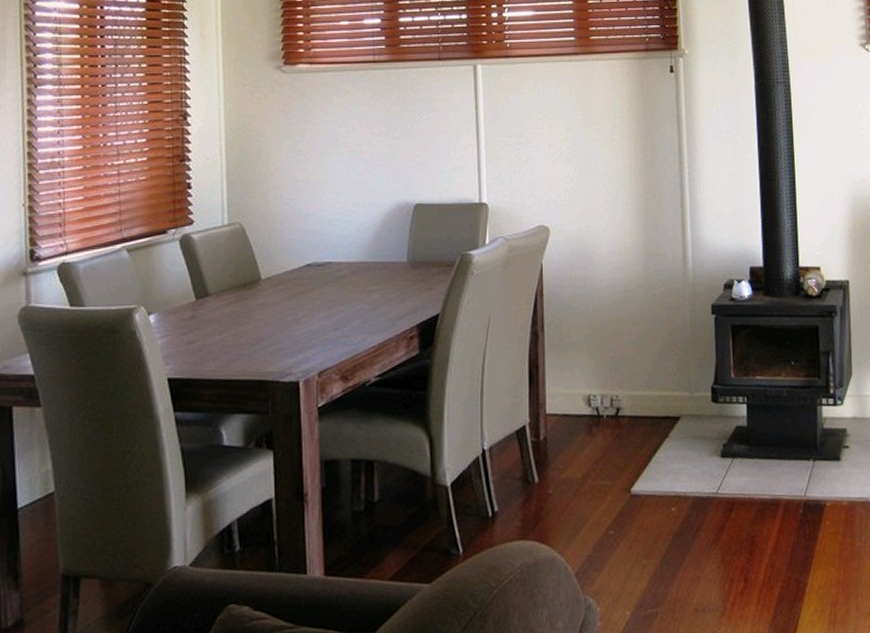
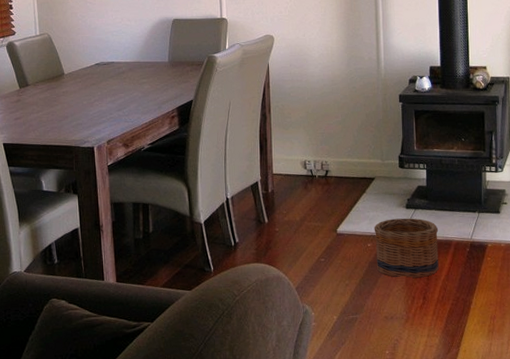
basket: none [679,470,764,553] -> present [374,218,439,278]

